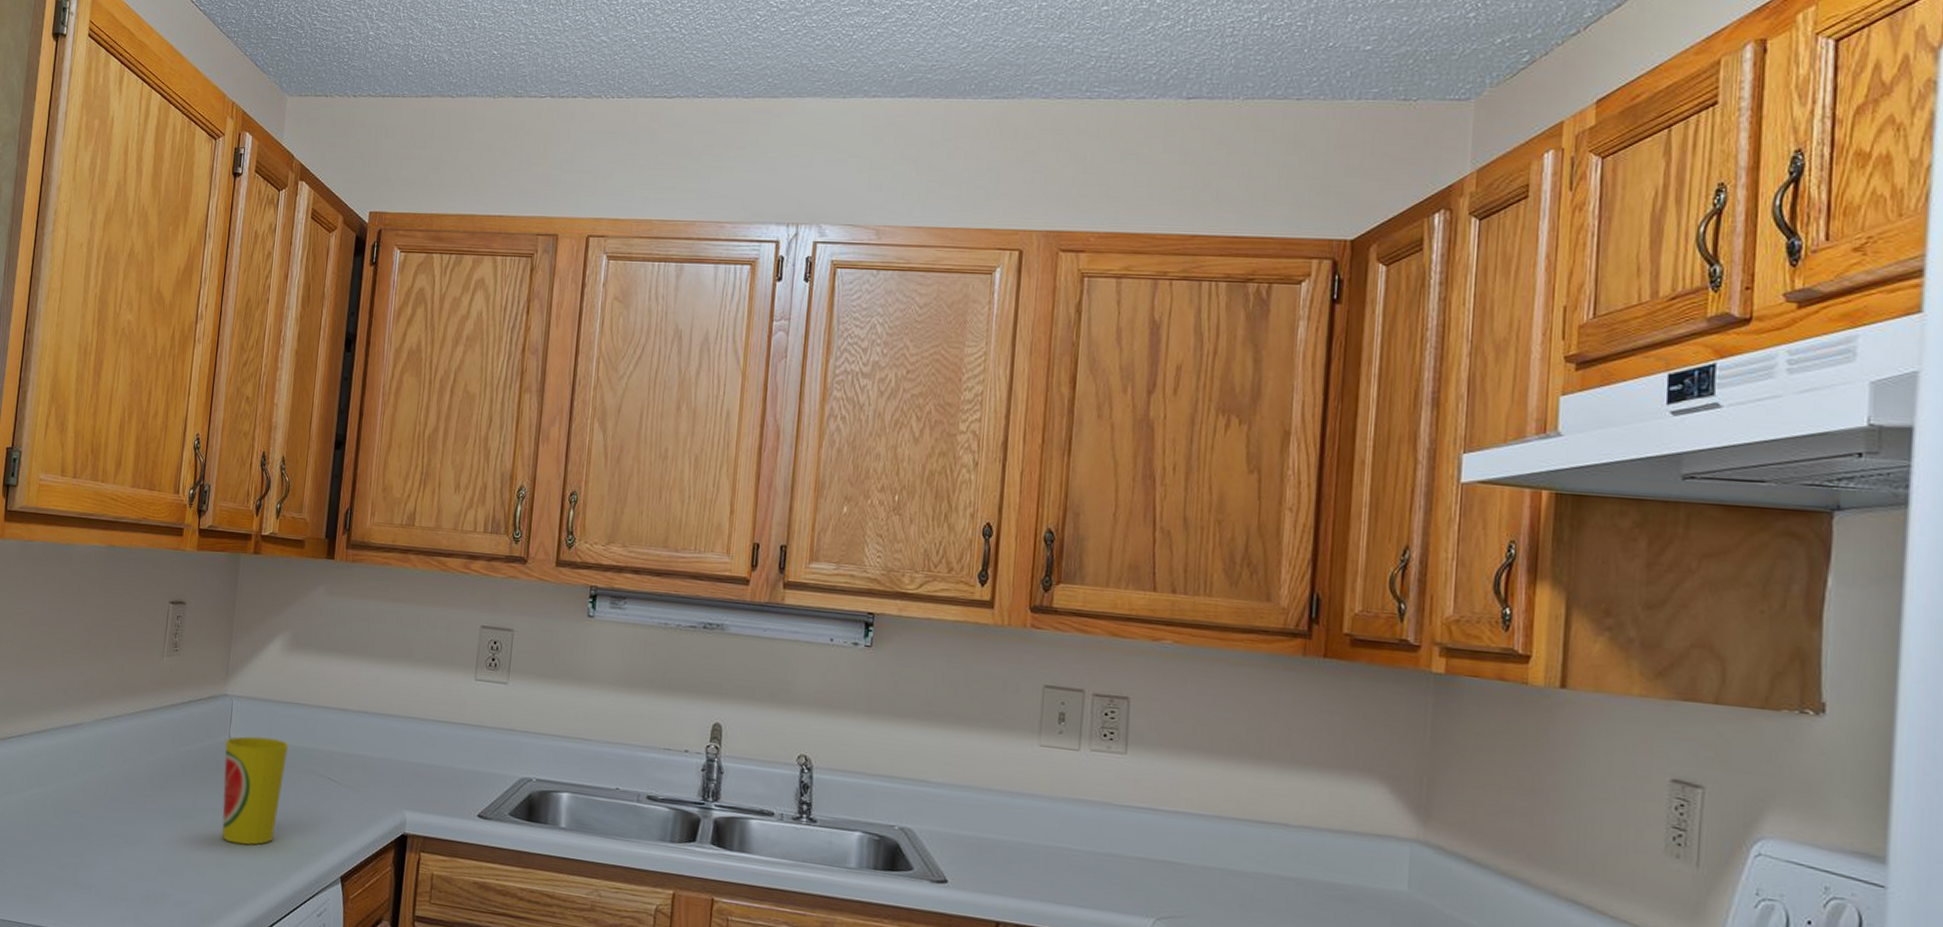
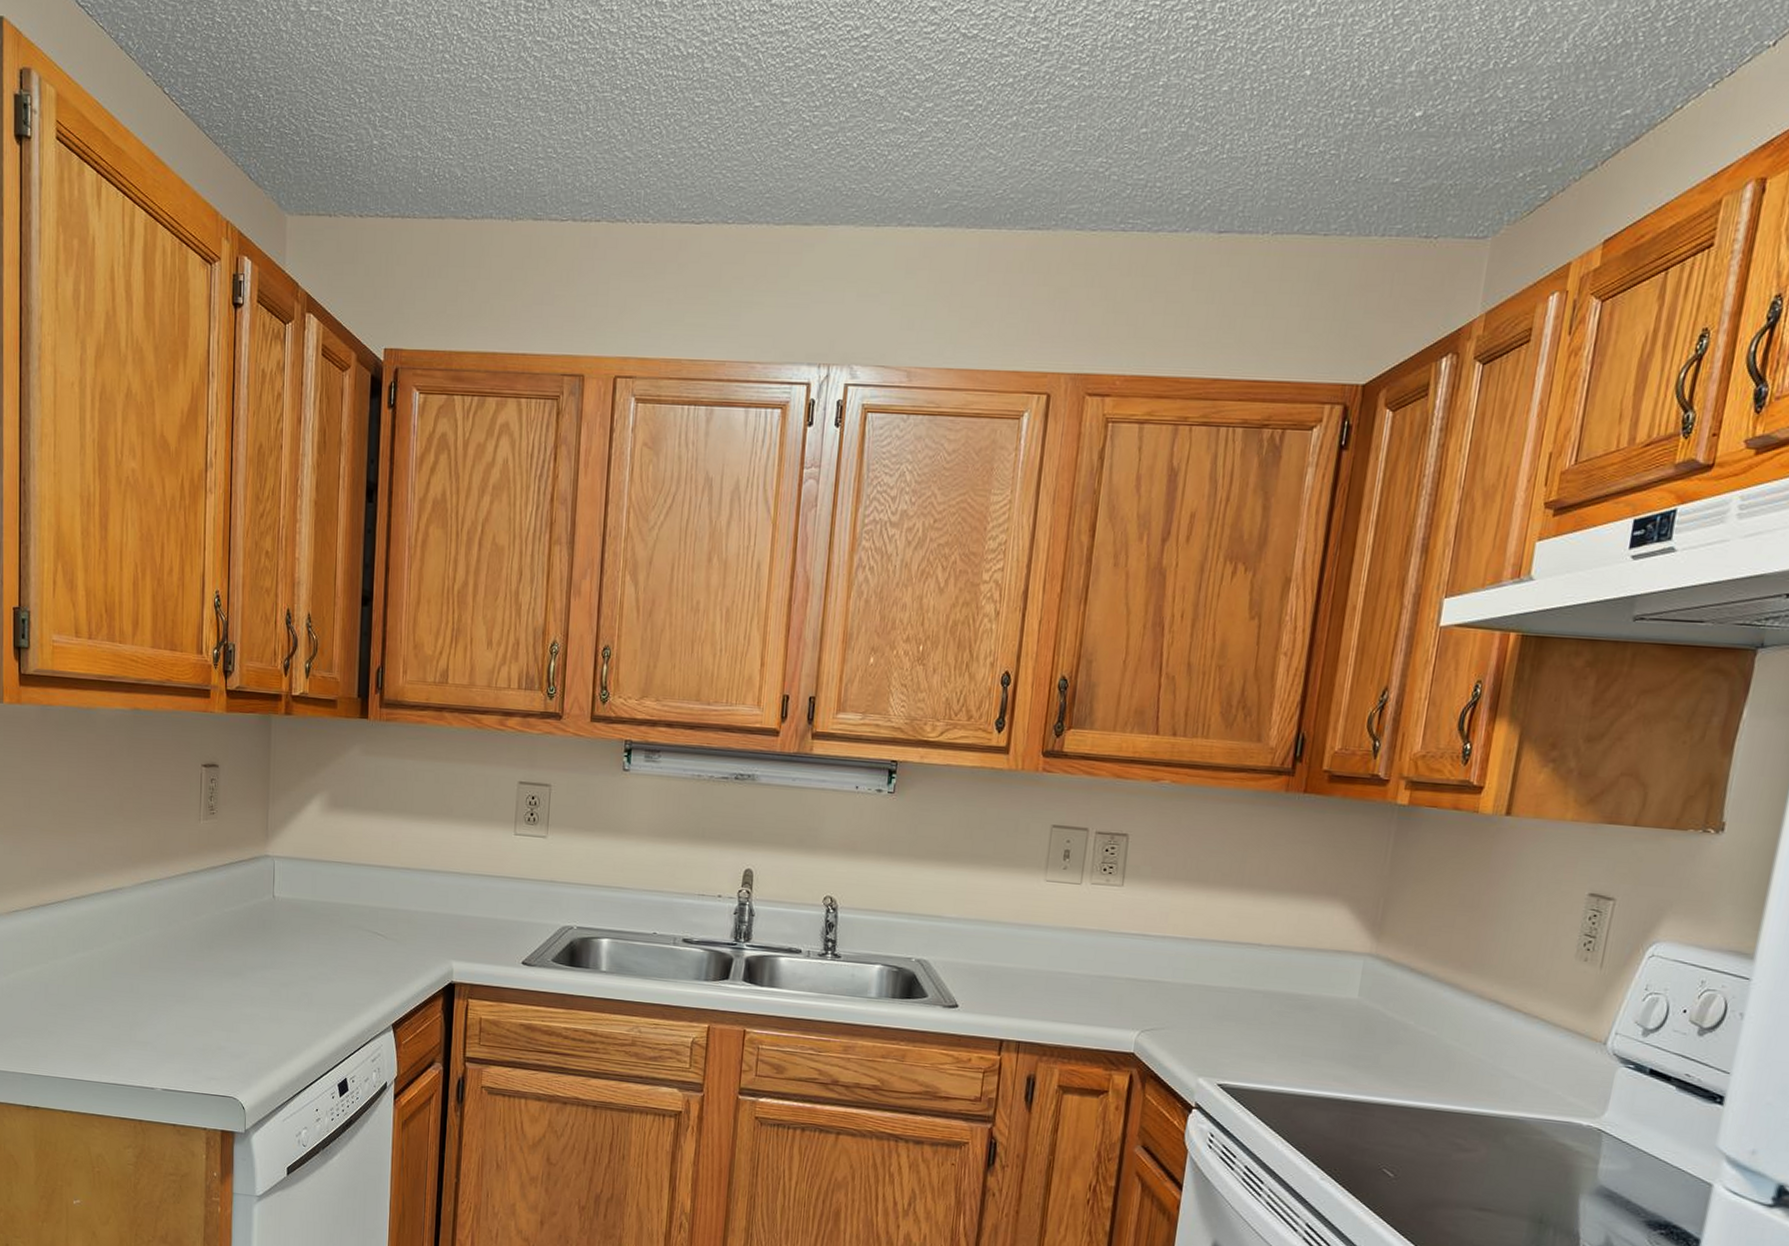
cup: present [222,736,289,845] -> none [270,895,334,999]

